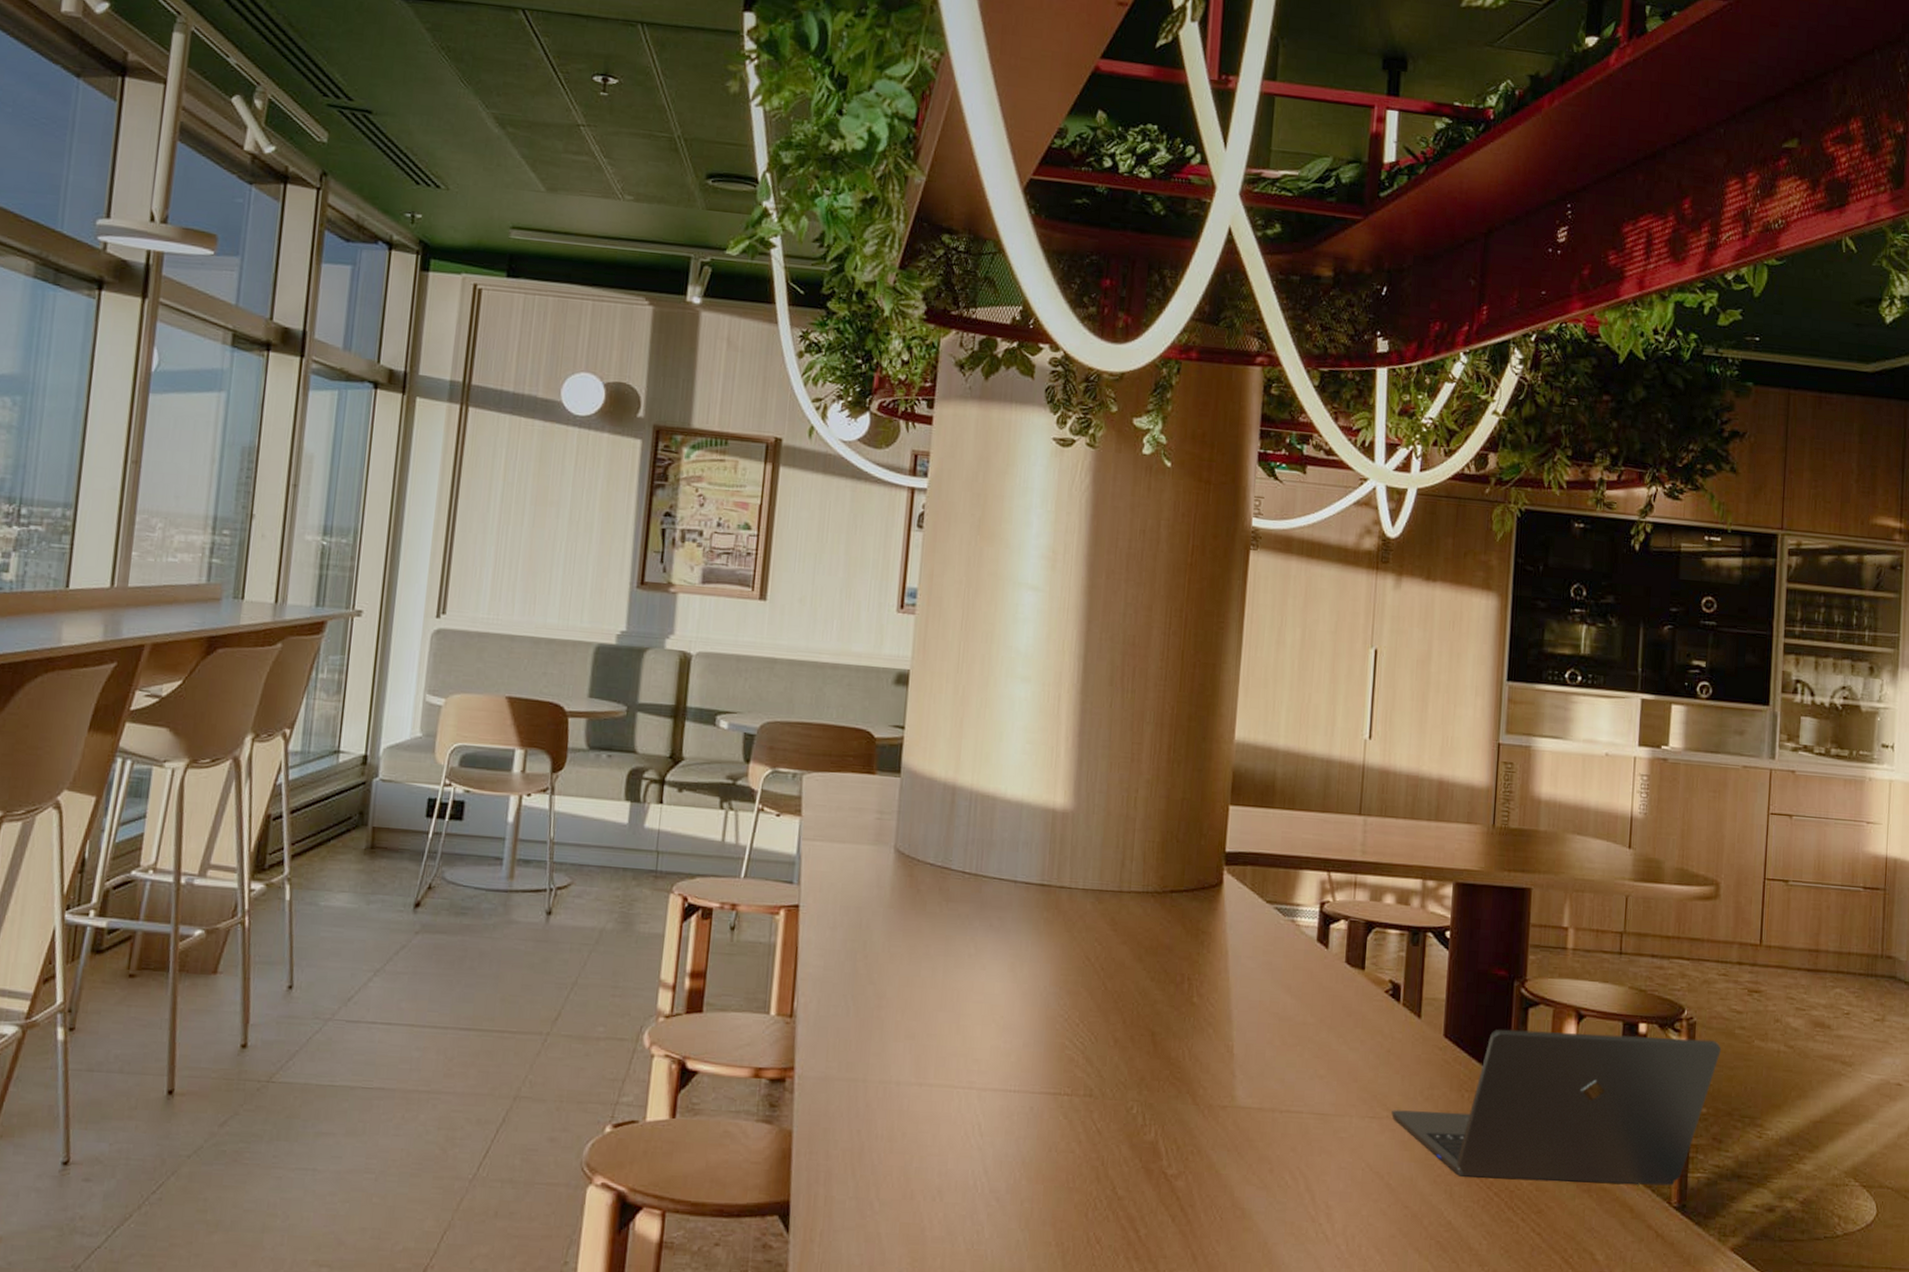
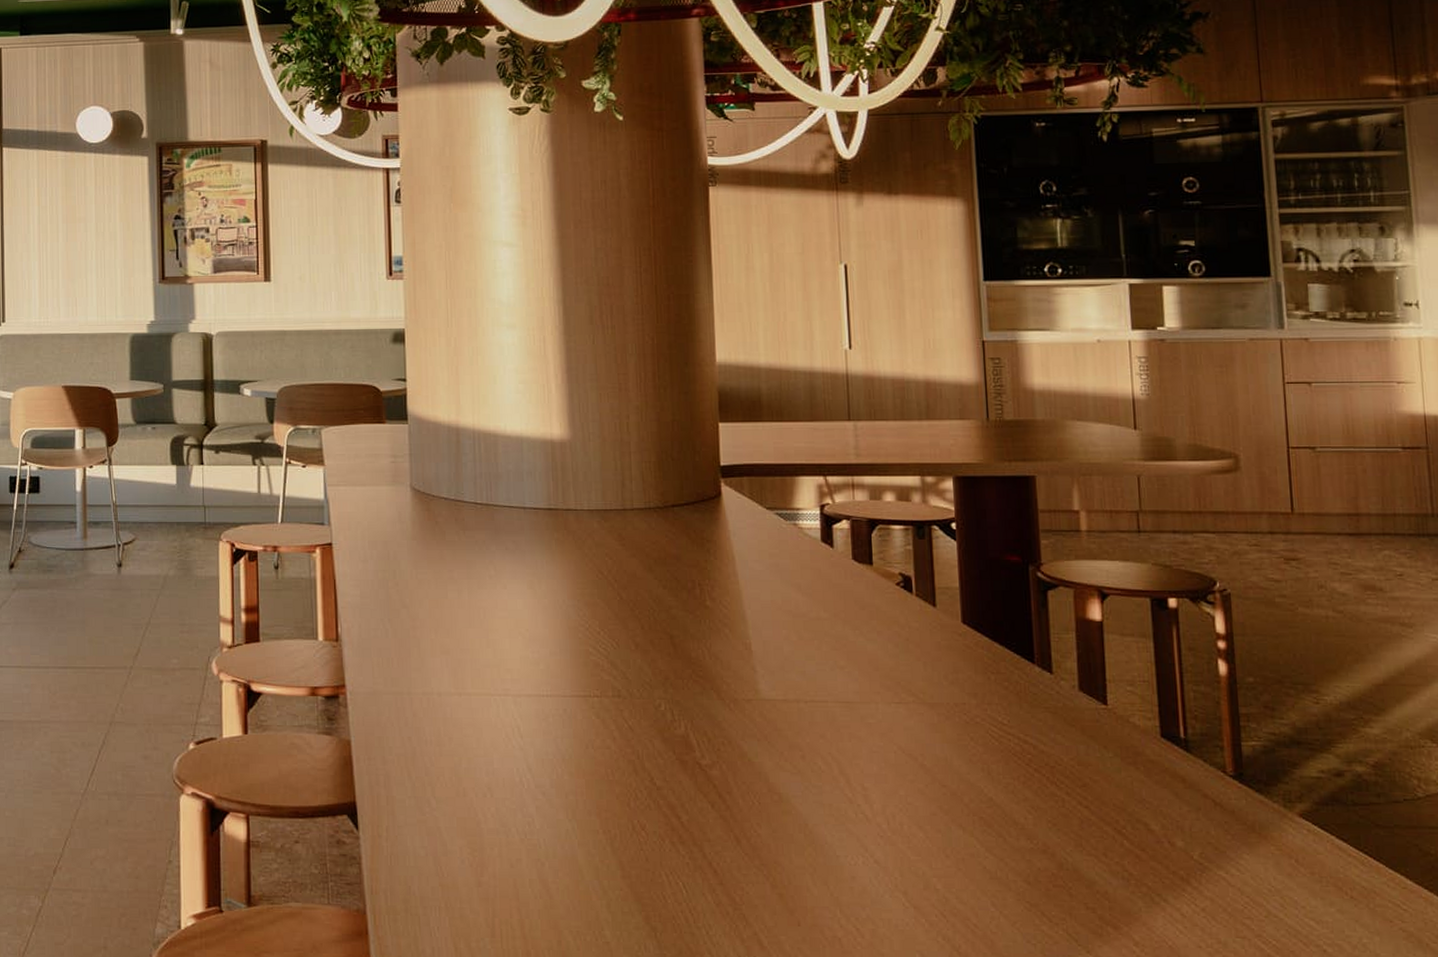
laptop: present [1391,1029,1721,1186] -> none [917,610,1262,756]

